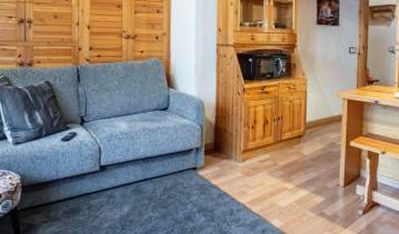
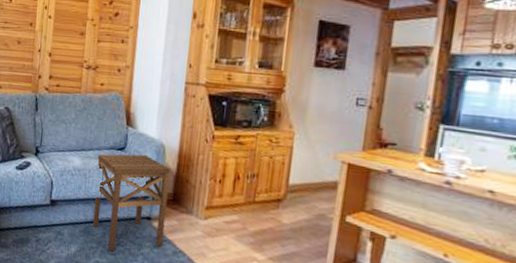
side table: none [143,111,210,205] -> present [93,154,171,252]

